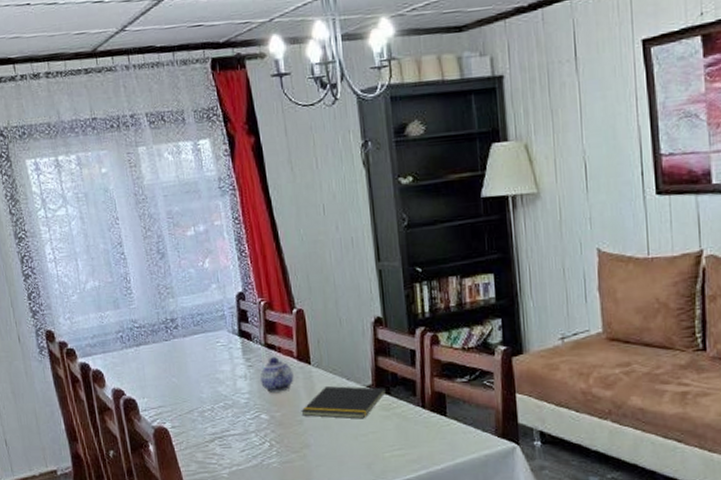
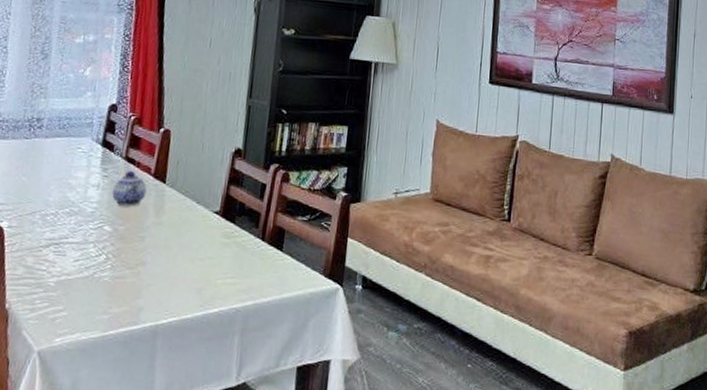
notepad: present [301,386,387,419] -> none [145,207,232,244]

